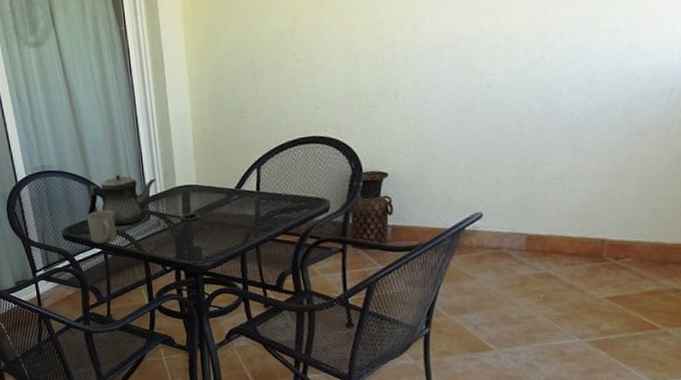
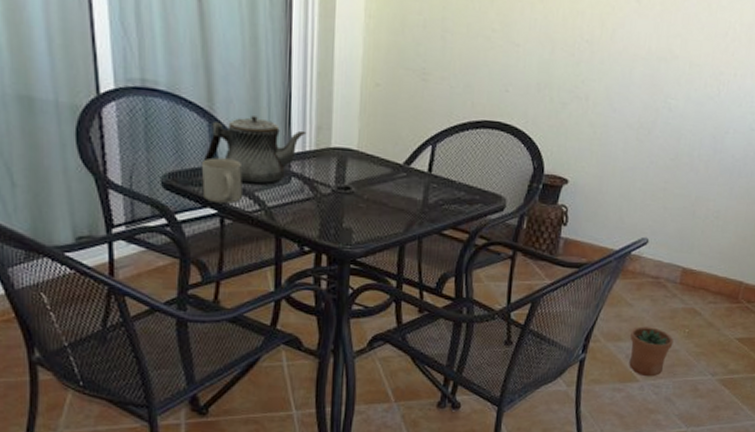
planter: none [476,296,527,345] -> present [629,326,674,377]

